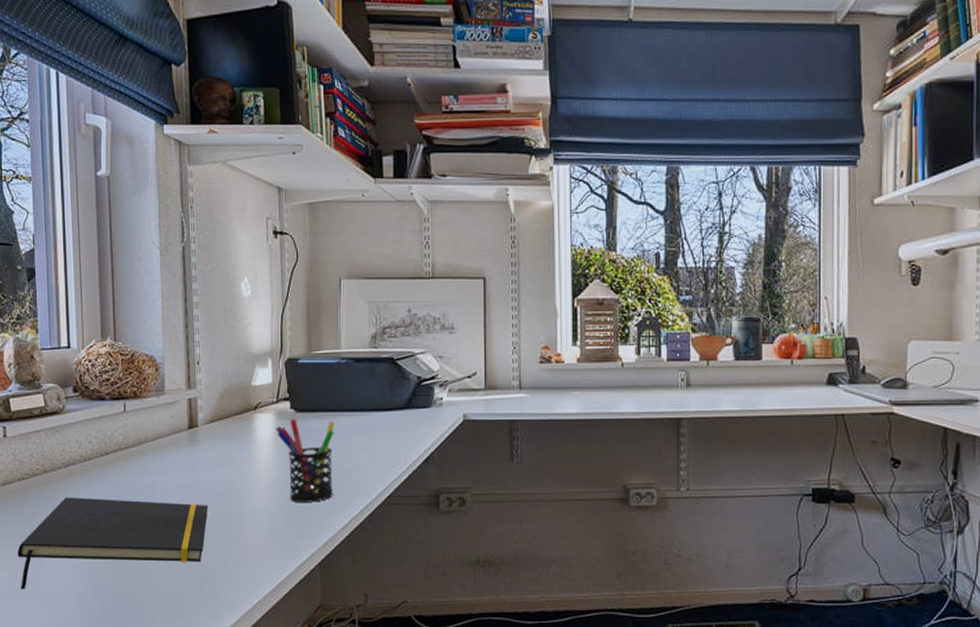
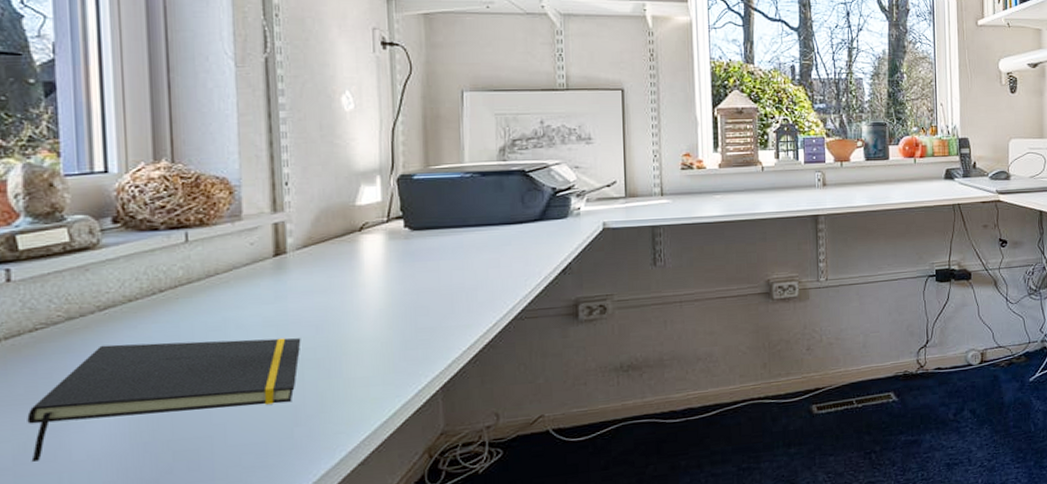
pen holder: present [275,419,335,502] -> none [386,238,459,326]

